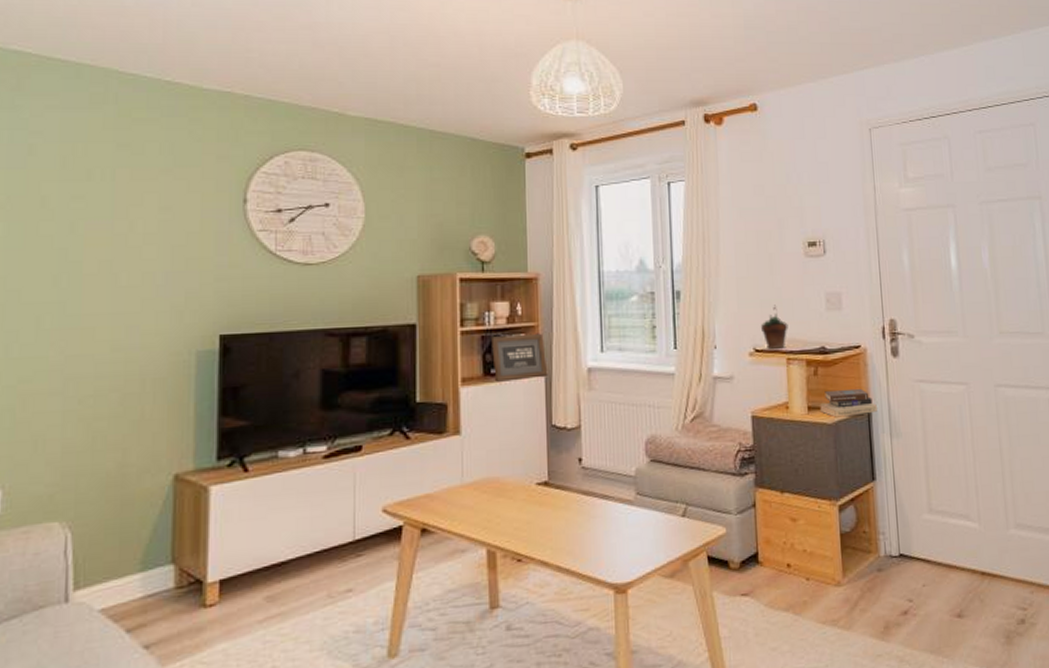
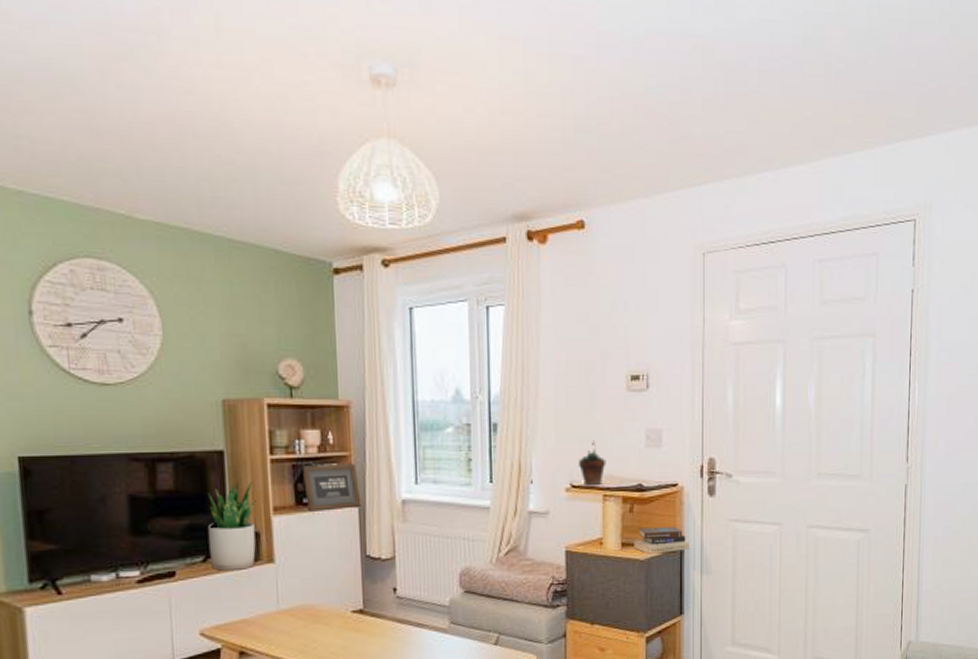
planter: none [396,353,444,444] -> present [207,481,256,571]

